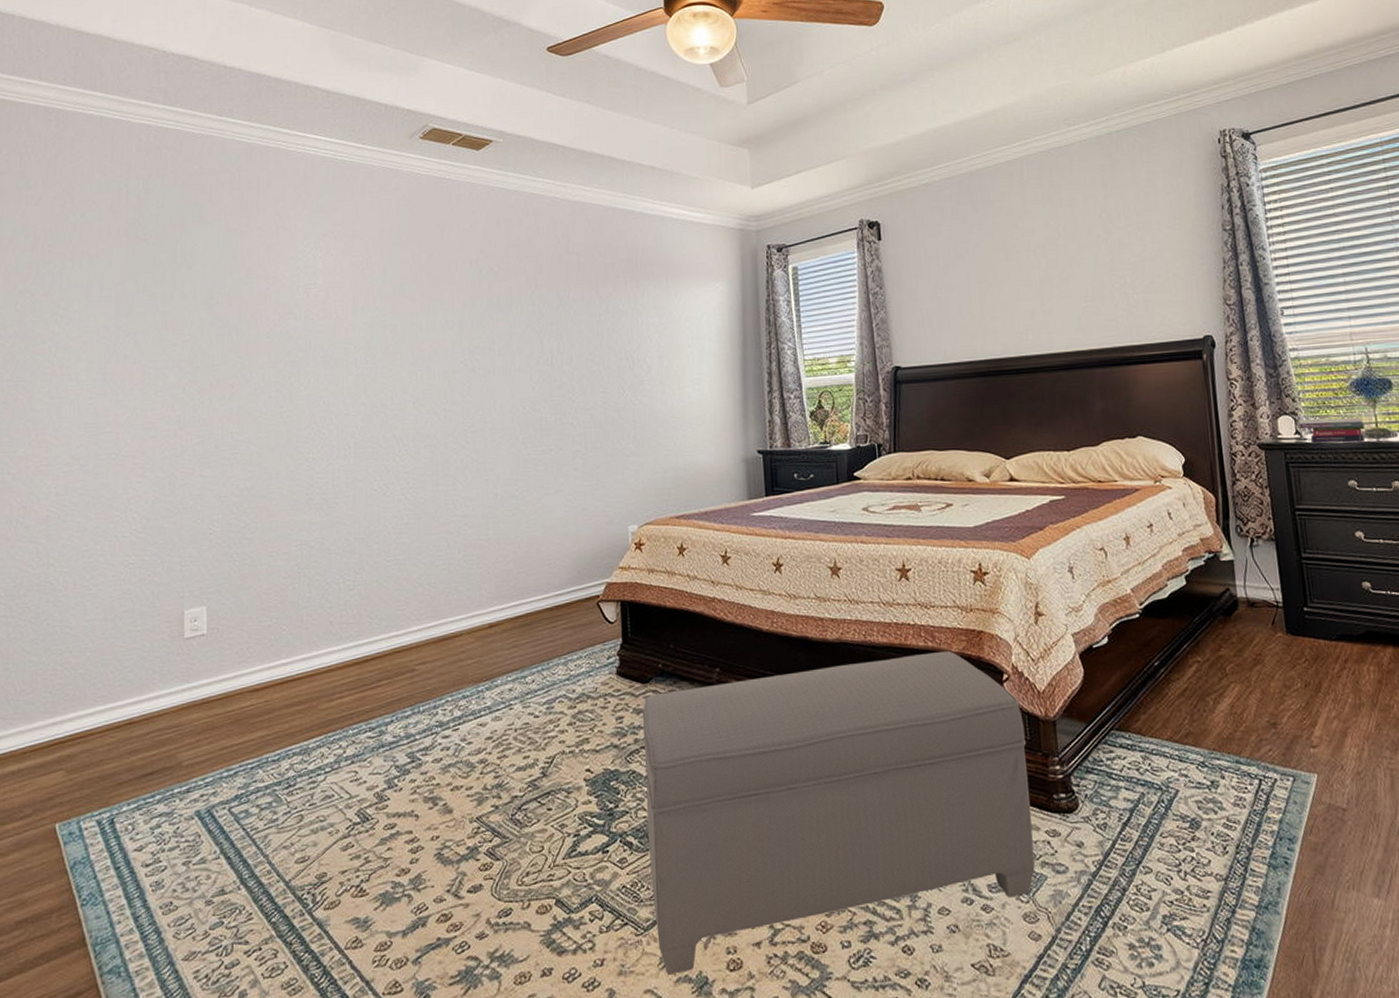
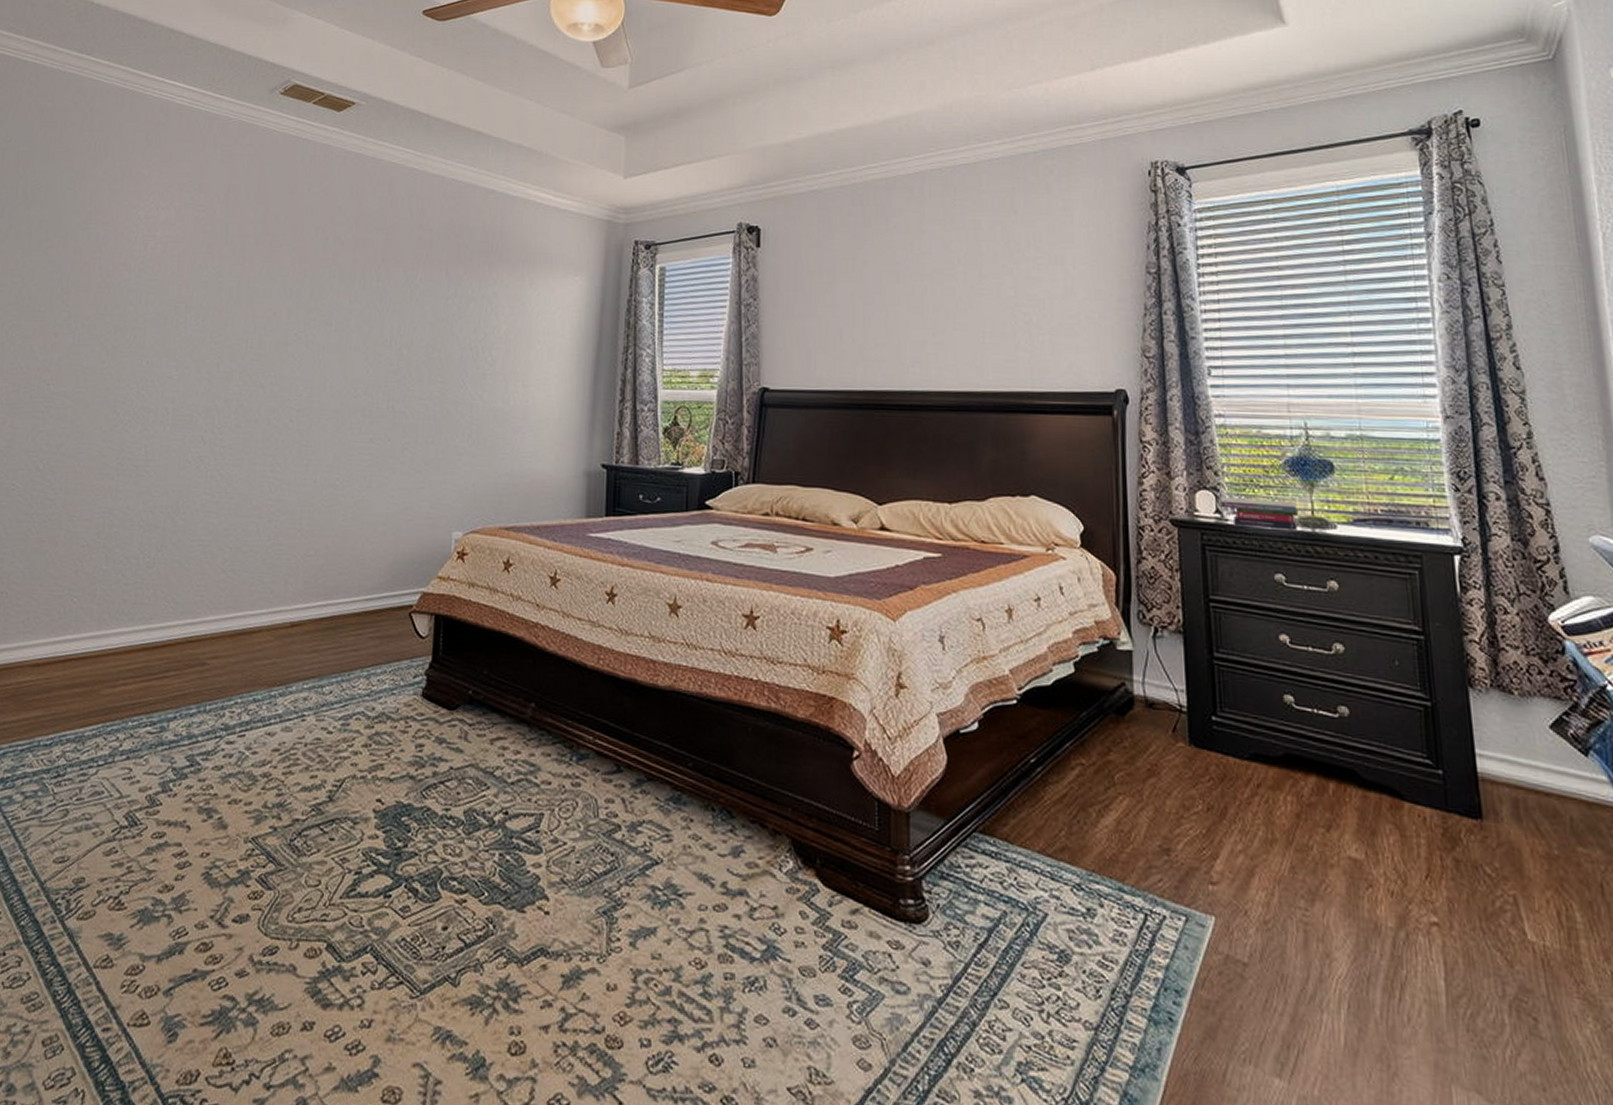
ottoman: present [642,650,1035,975] -> none [434,715,874,1049]

